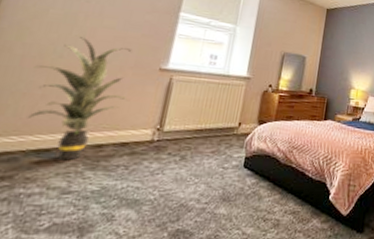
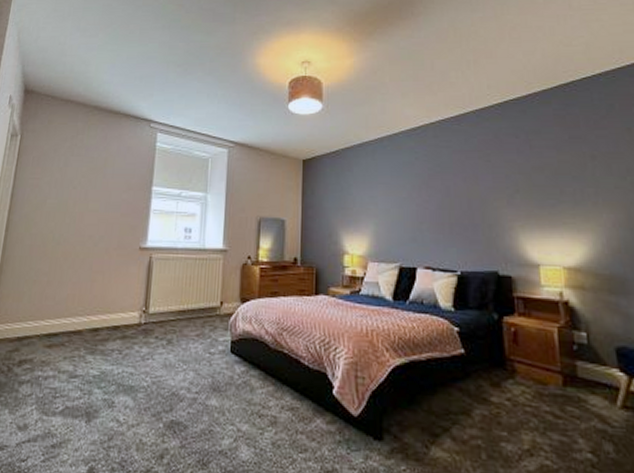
indoor plant: present [27,35,133,161] -> none [38,221,116,345]

